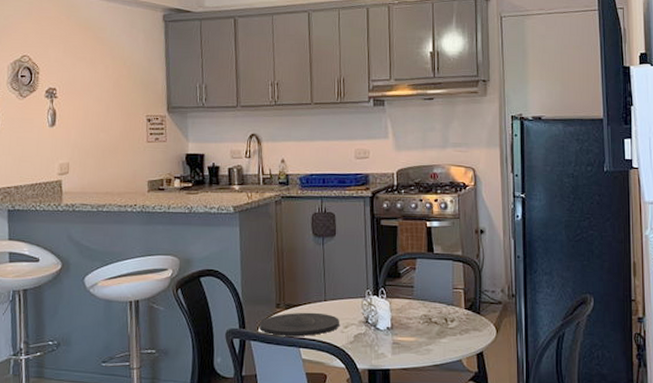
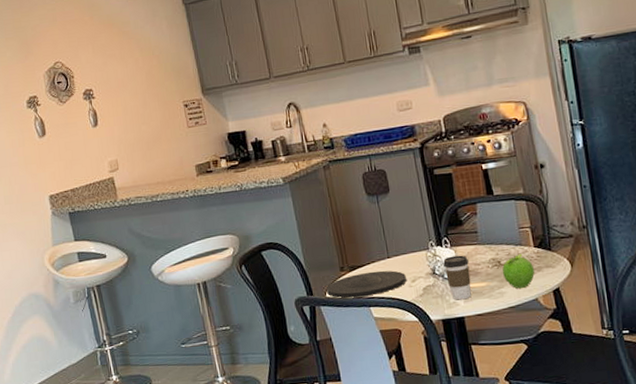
coffee cup: none [377,307,401,352] -> present [443,255,471,300]
fruit: none [431,314,462,348] -> present [502,254,535,289]

